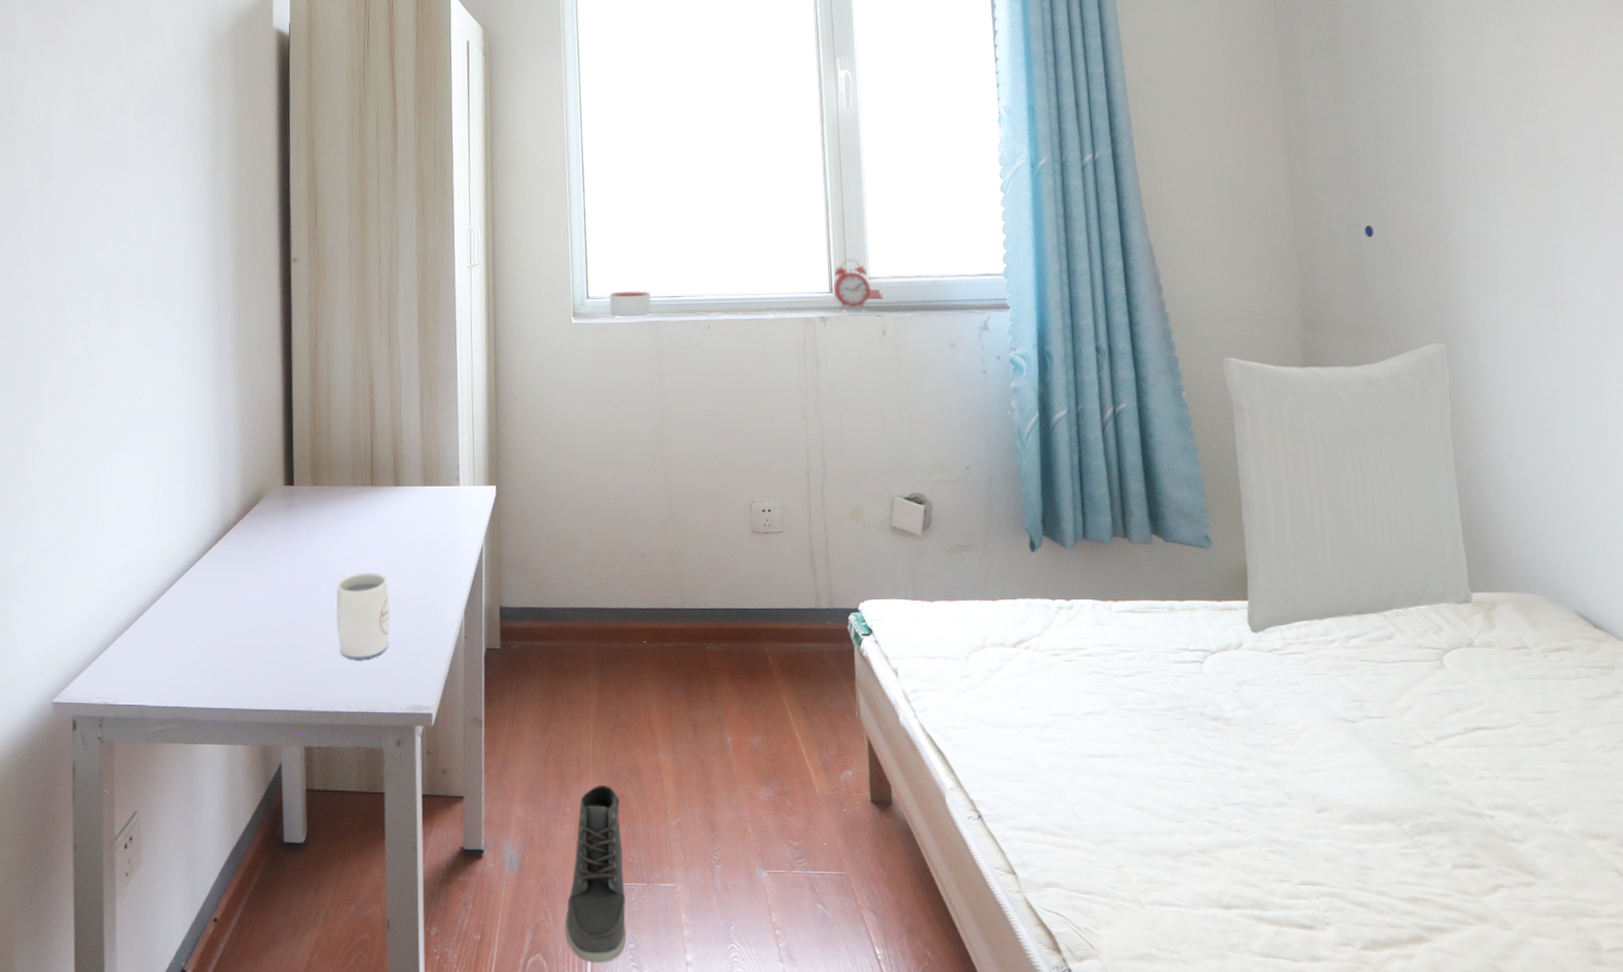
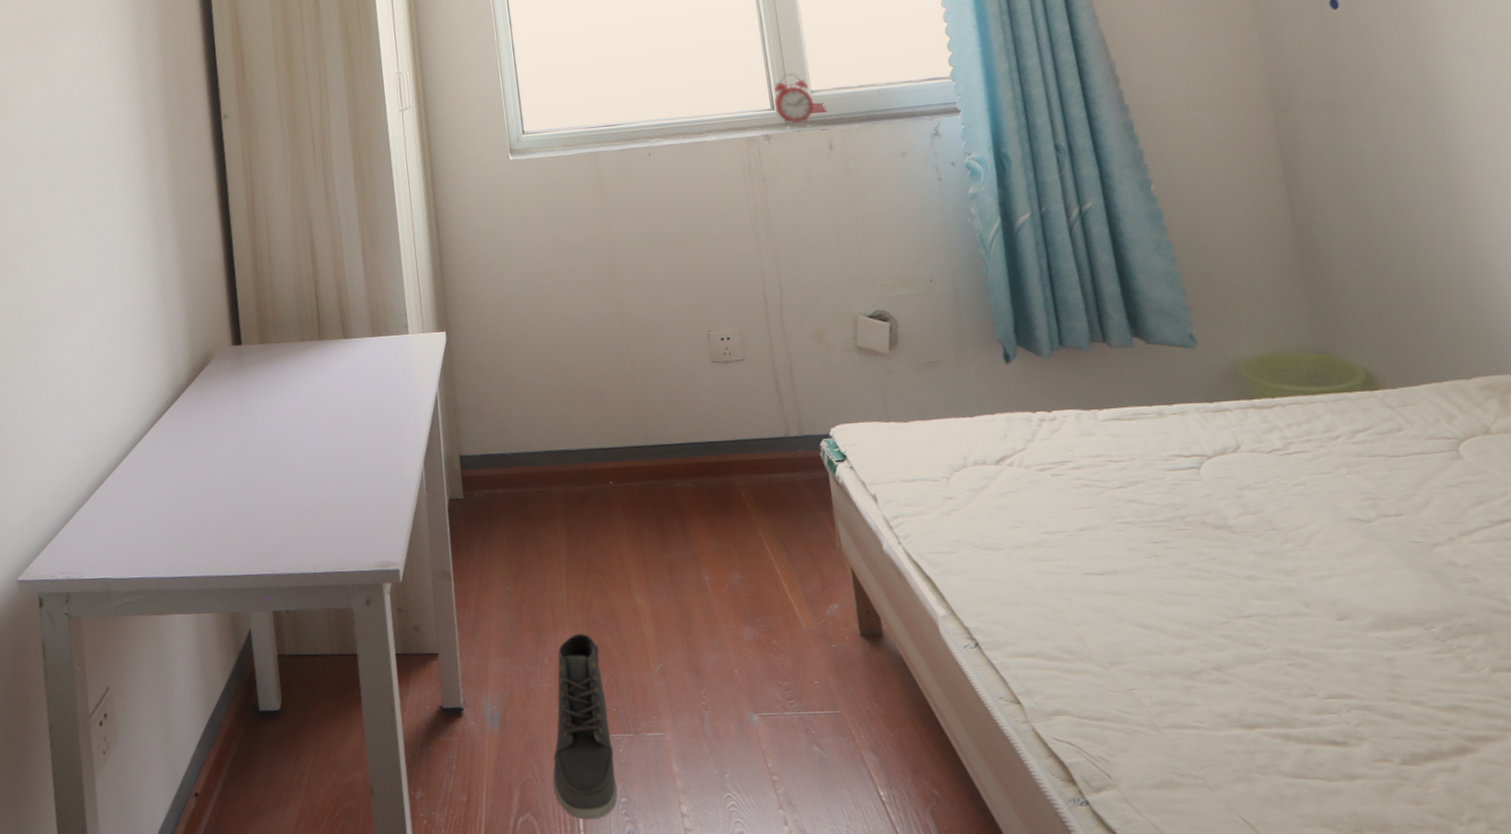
mug: present [336,573,390,659] -> none [292,428,350,519]
candle: present [609,291,651,318] -> none [545,122,590,151]
pillow: present [1222,343,1473,632] -> none [1190,115,1486,433]

